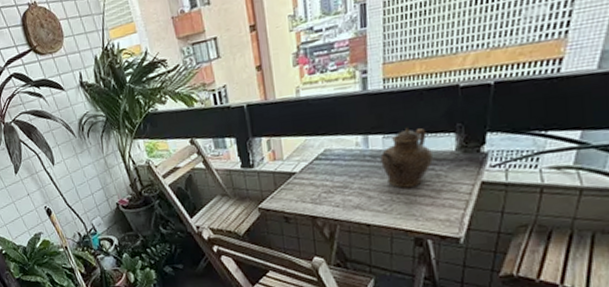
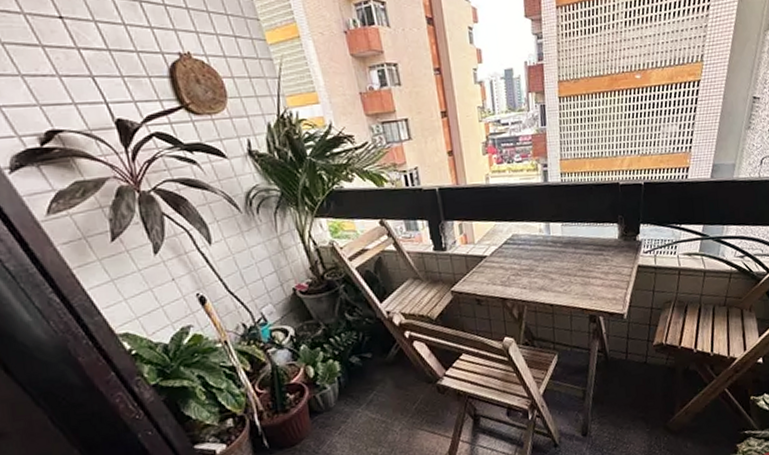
teapot: present [380,127,434,188] -> none [560,217,602,271]

